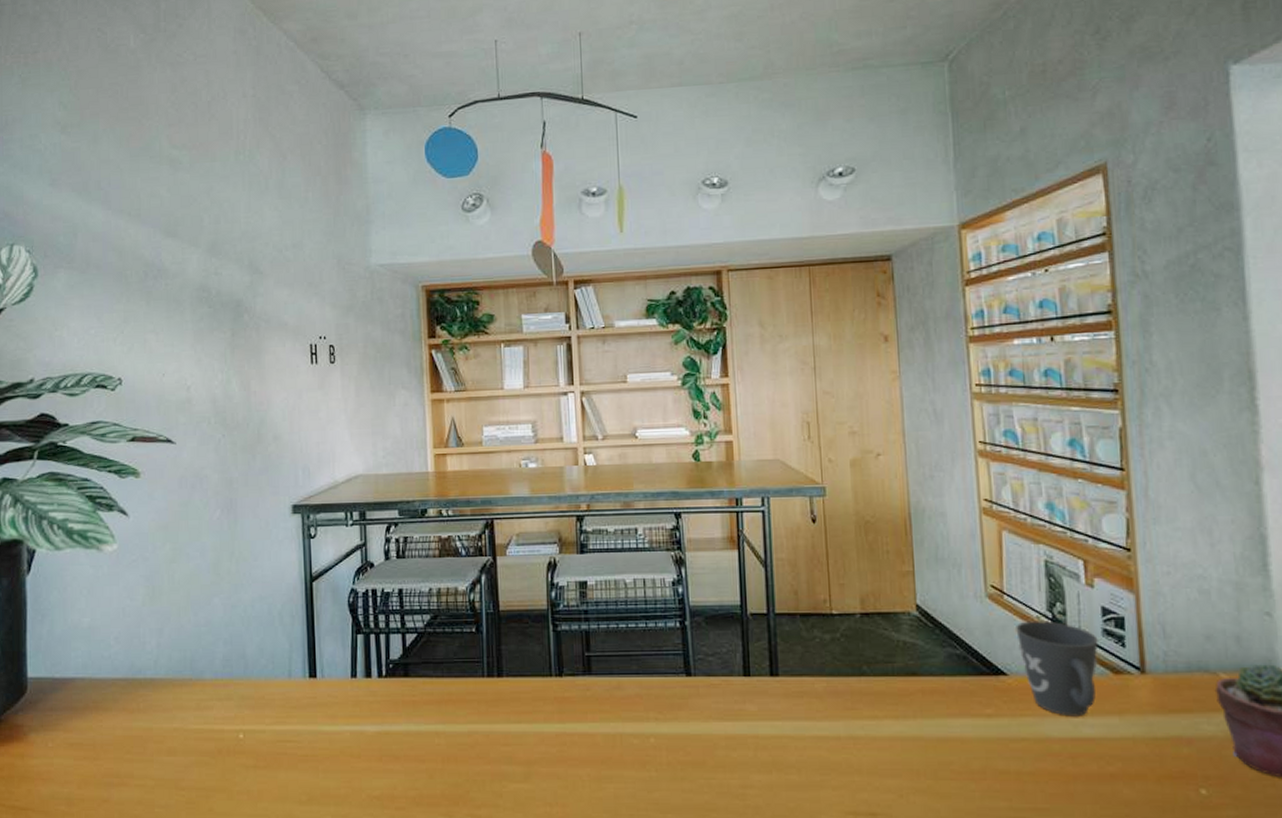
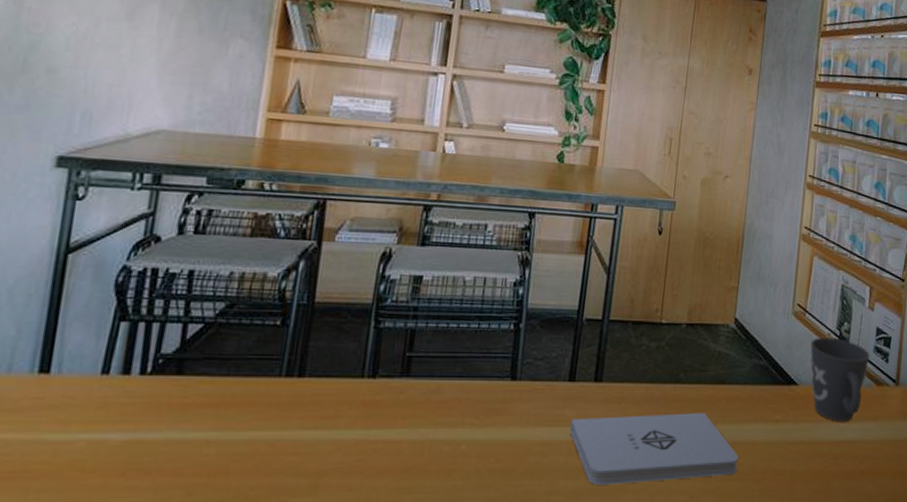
notepad: none [754,707,949,780] -> present [570,413,738,485]

